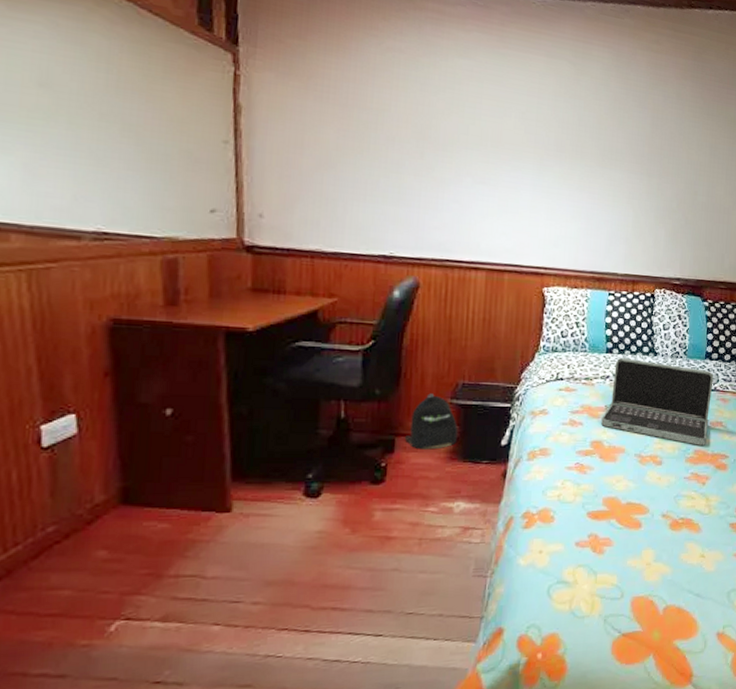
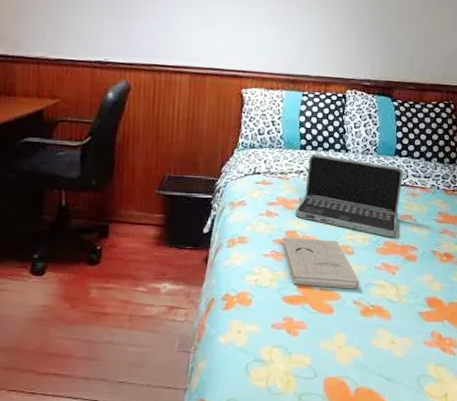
backpack: present [404,393,458,450] -> none [117,185,165,235]
book: none [586,447,669,502] -> present [282,236,360,289]

